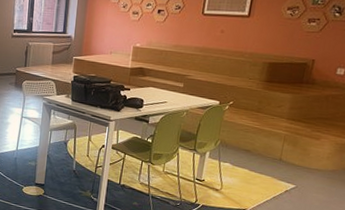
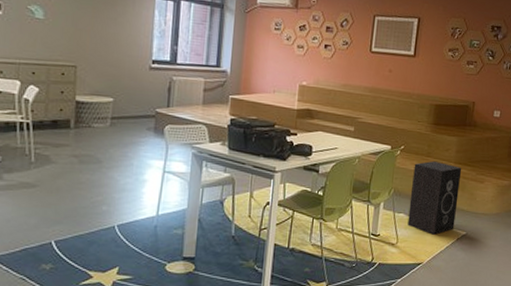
speaker: none [233,116,295,185] -> present [407,160,462,235]

